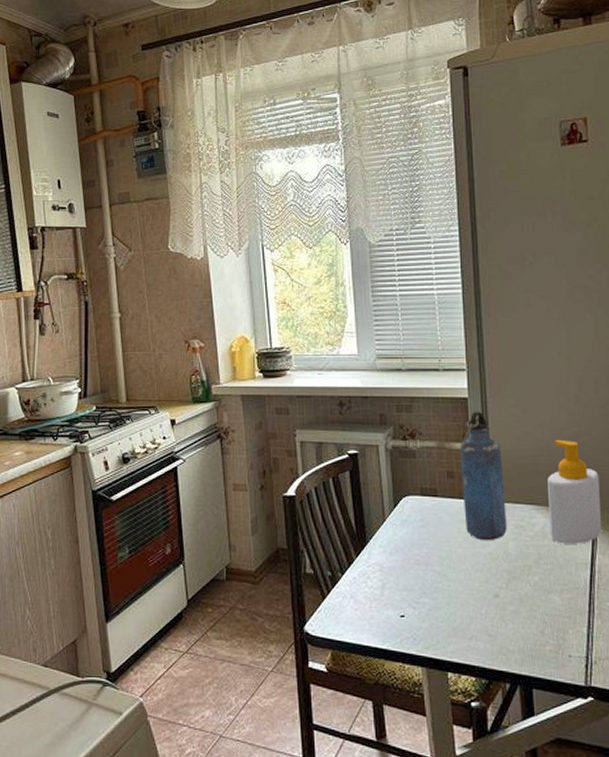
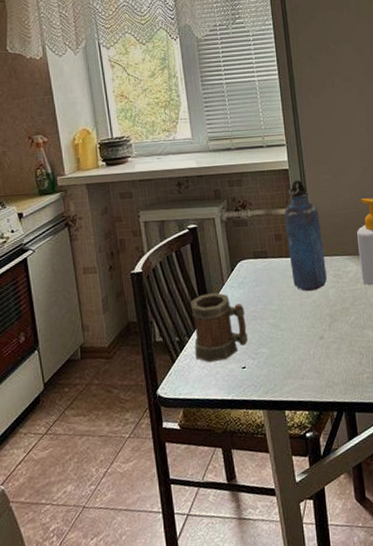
mug: none [346,528,410,605] -> present [190,292,249,363]

